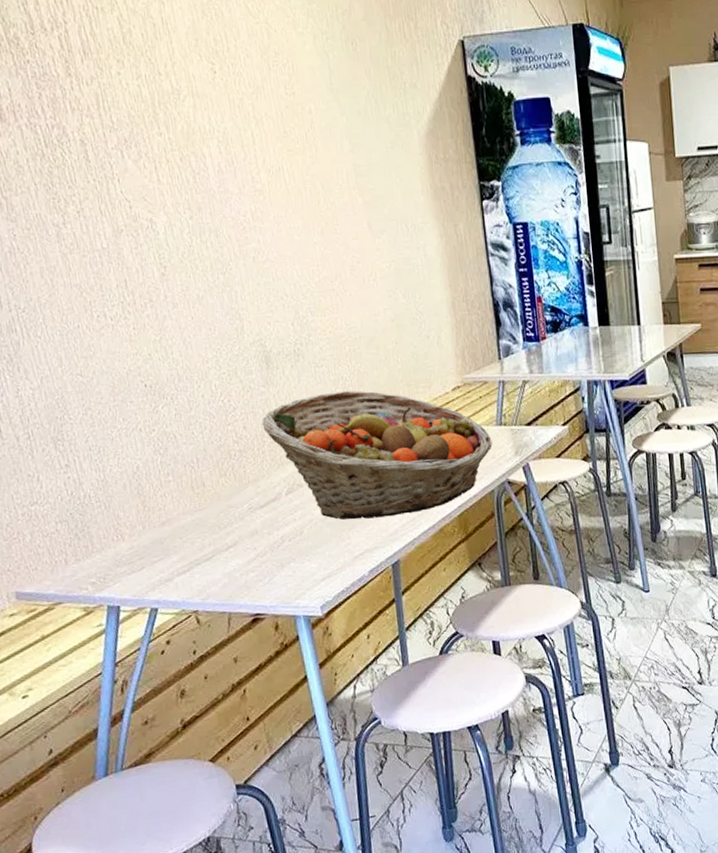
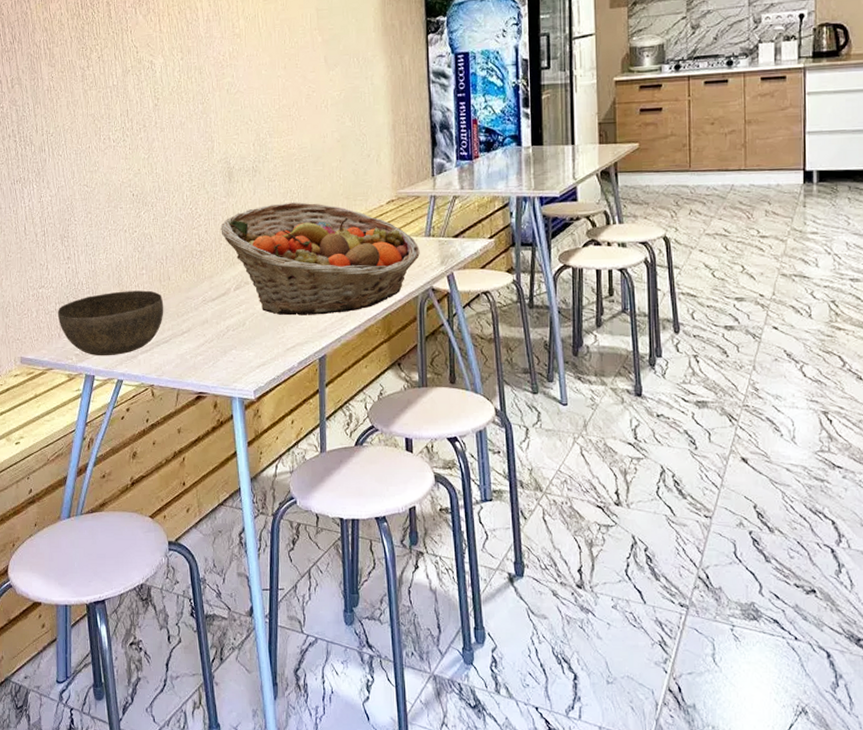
bowl: none [59,500,202,583] -> present [57,290,164,356]

